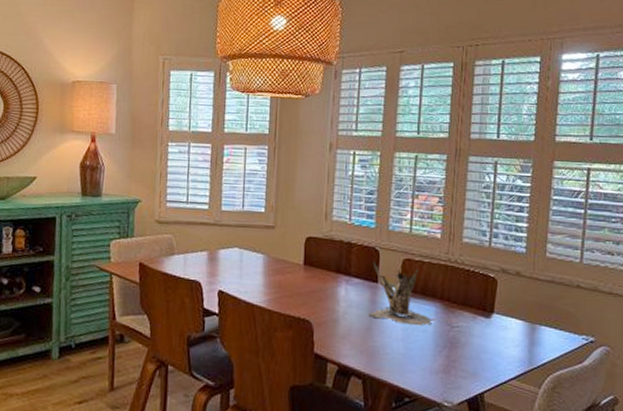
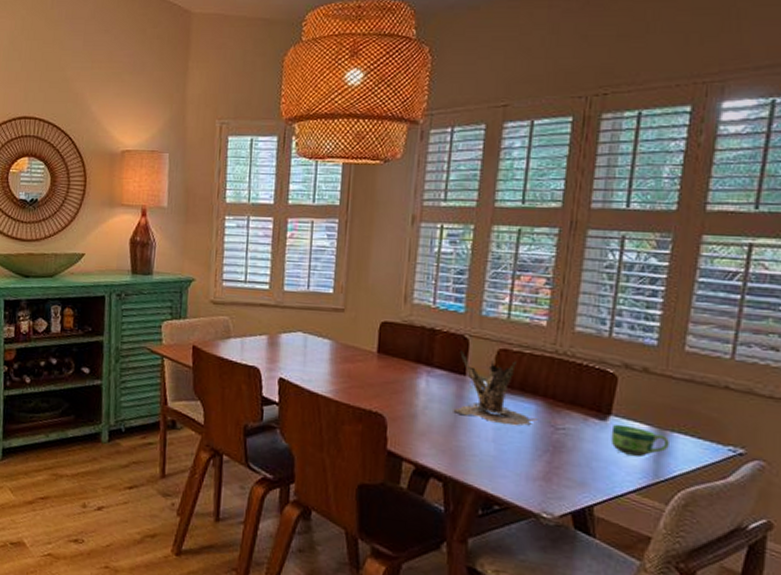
cup: none [494,320,539,348] -> present [610,424,669,457]

